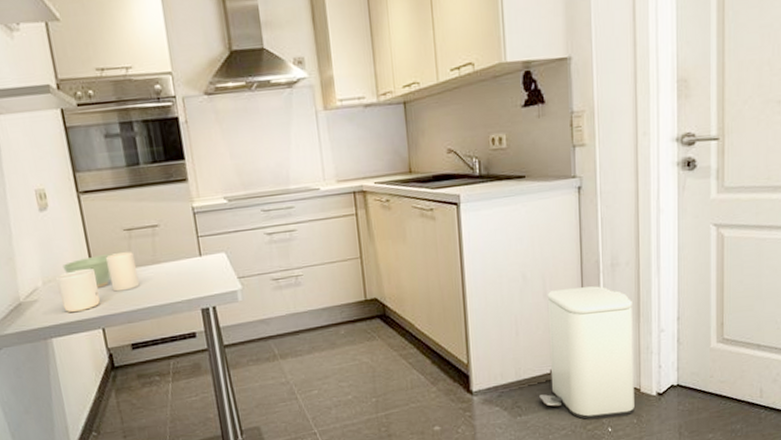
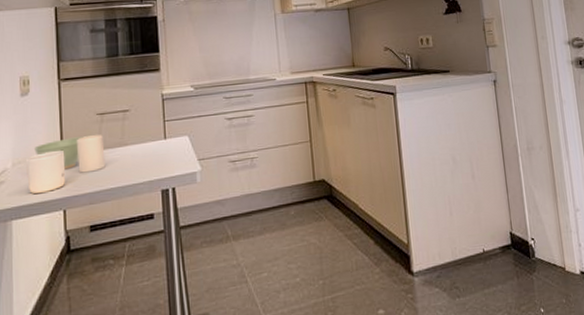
pedal bin: present [539,286,634,420] -> none [475,168,562,300]

